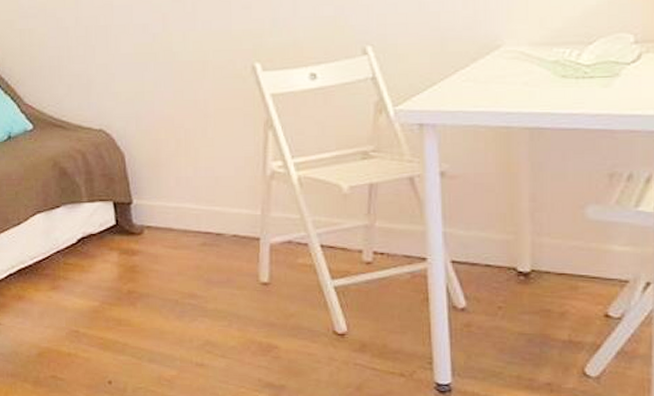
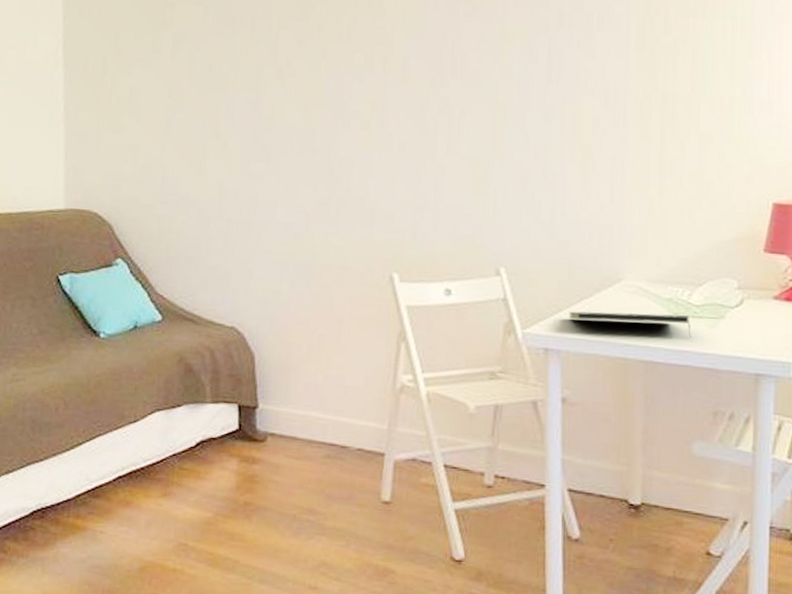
notepad: none [443,77,582,99] -> present [569,311,691,337]

